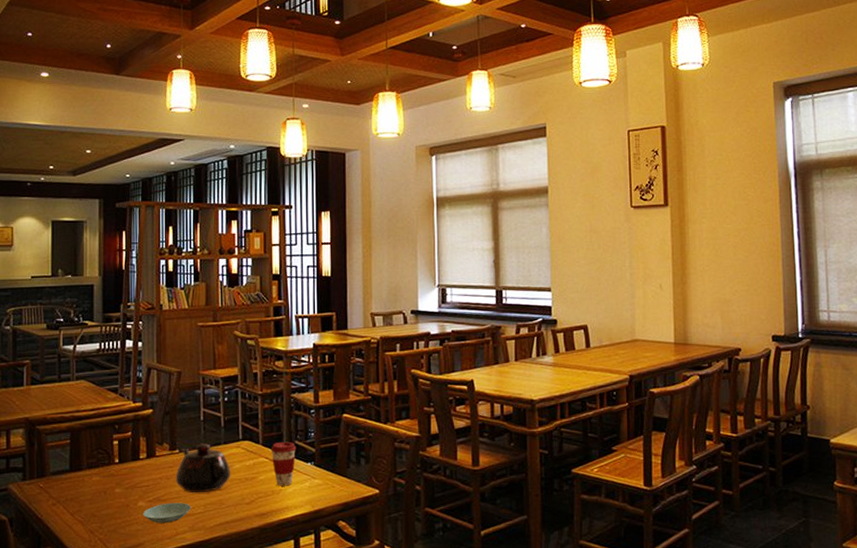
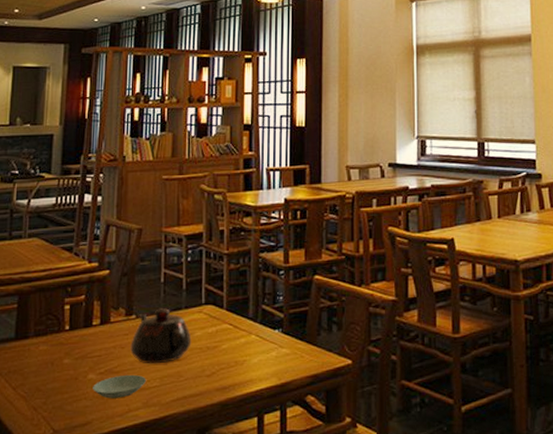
coffee cup: present [270,441,297,486] -> none [235,306,264,356]

